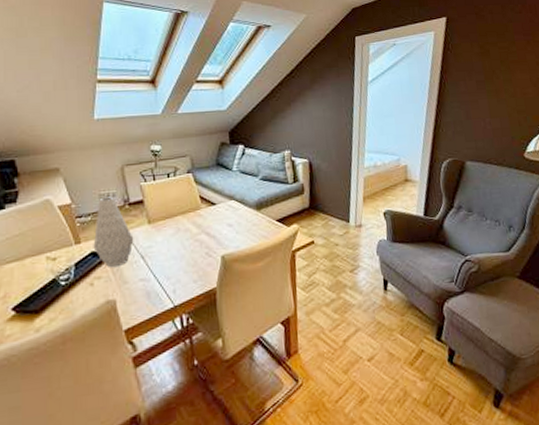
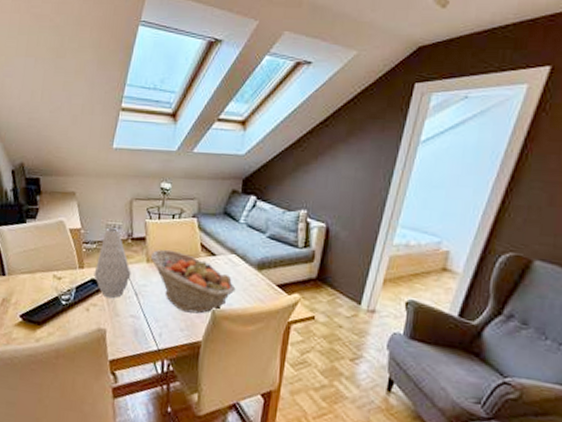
fruit basket: none [151,207,240,264] -> present [150,249,236,314]

